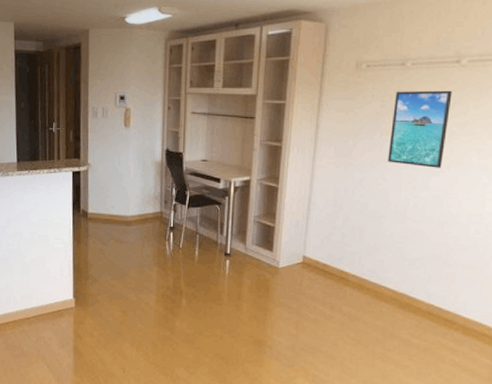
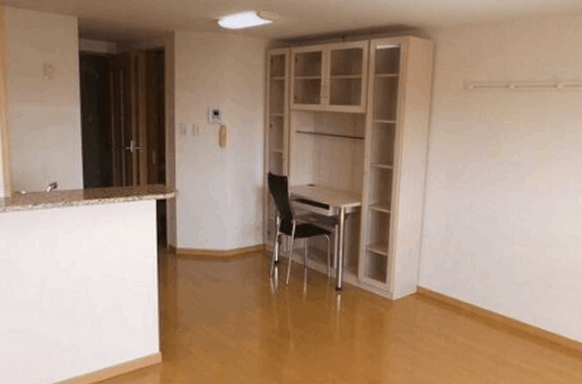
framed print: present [388,90,452,168] -> none [495,113,551,191]

